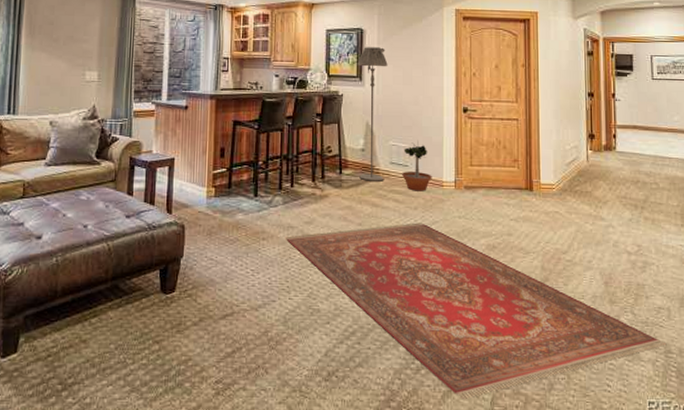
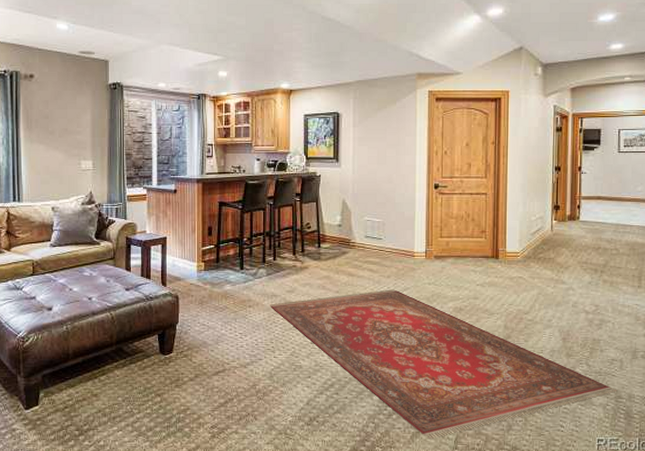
floor lamp: present [357,47,388,181] -> none [334,130,363,253]
potted tree: present [401,140,432,191] -> none [375,215,404,262]

